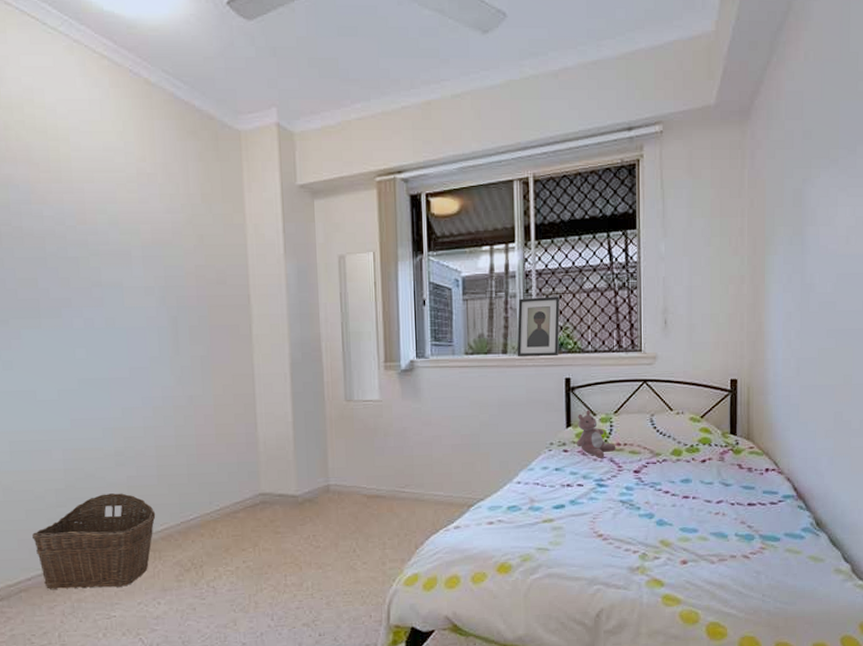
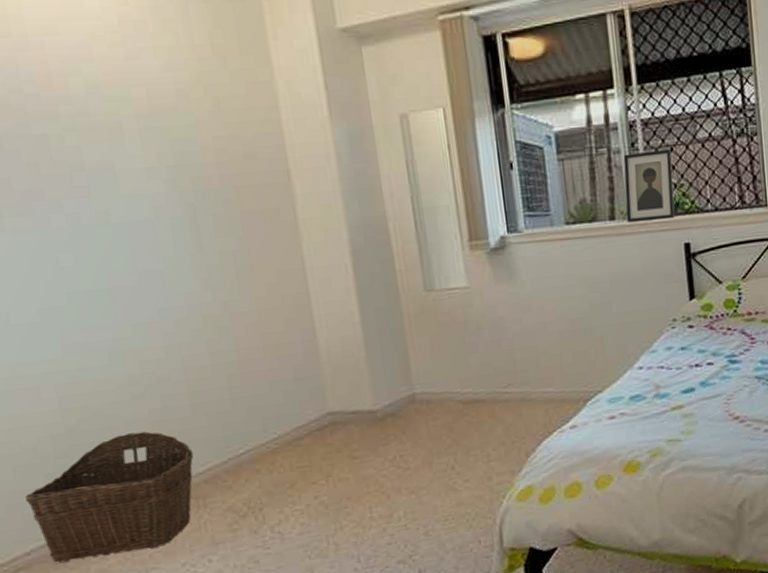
stuffed animal: present [577,410,616,458] -> none [702,277,747,331]

